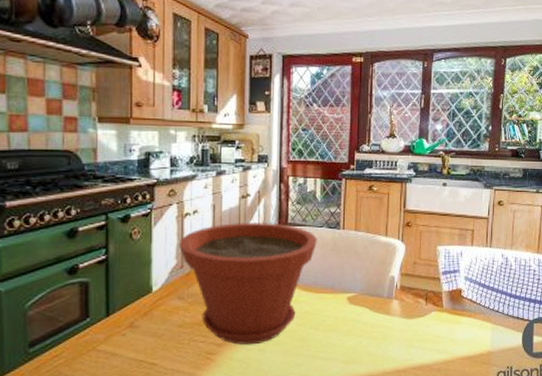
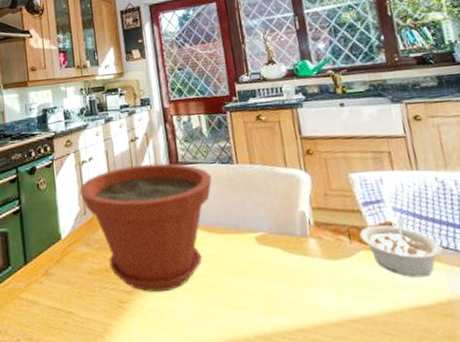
legume: none [435,285,494,335] -> present [360,217,443,278]

